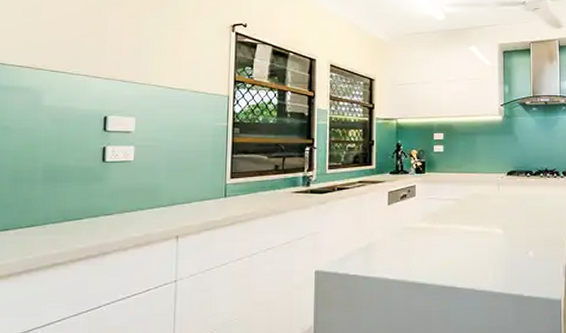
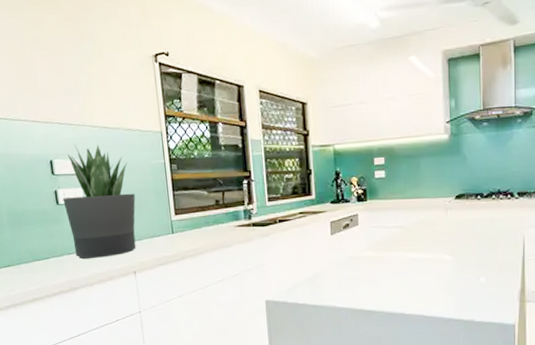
planter: none [110,102,191,221] -> present [63,144,136,259]

